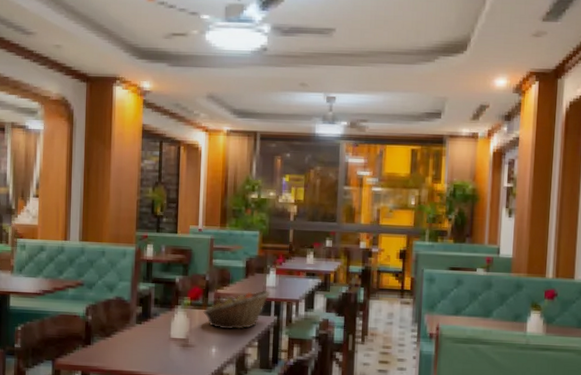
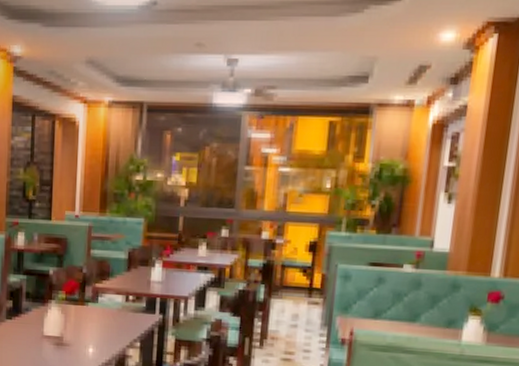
fruit basket: present [203,290,270,330] -> none [79,284,156,329]

